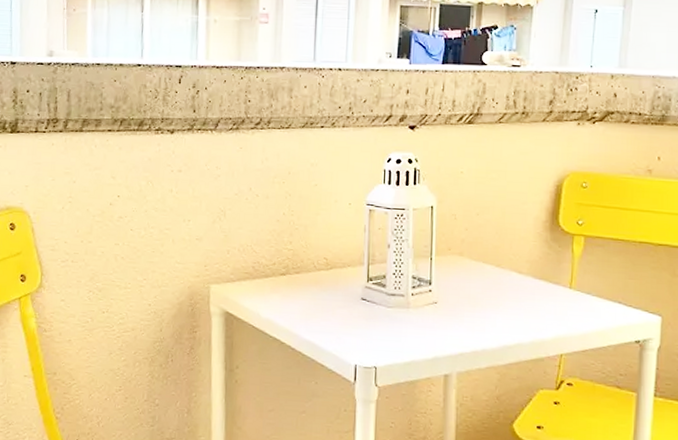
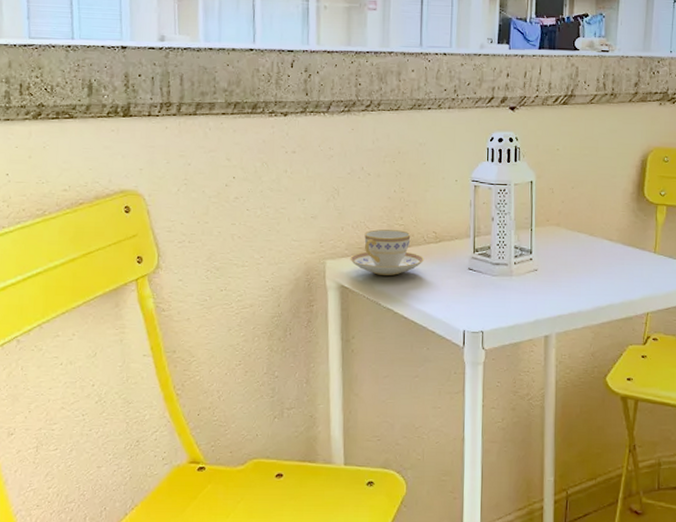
teacup: none [235,254,315,303] -> present [350,229,425,275]

